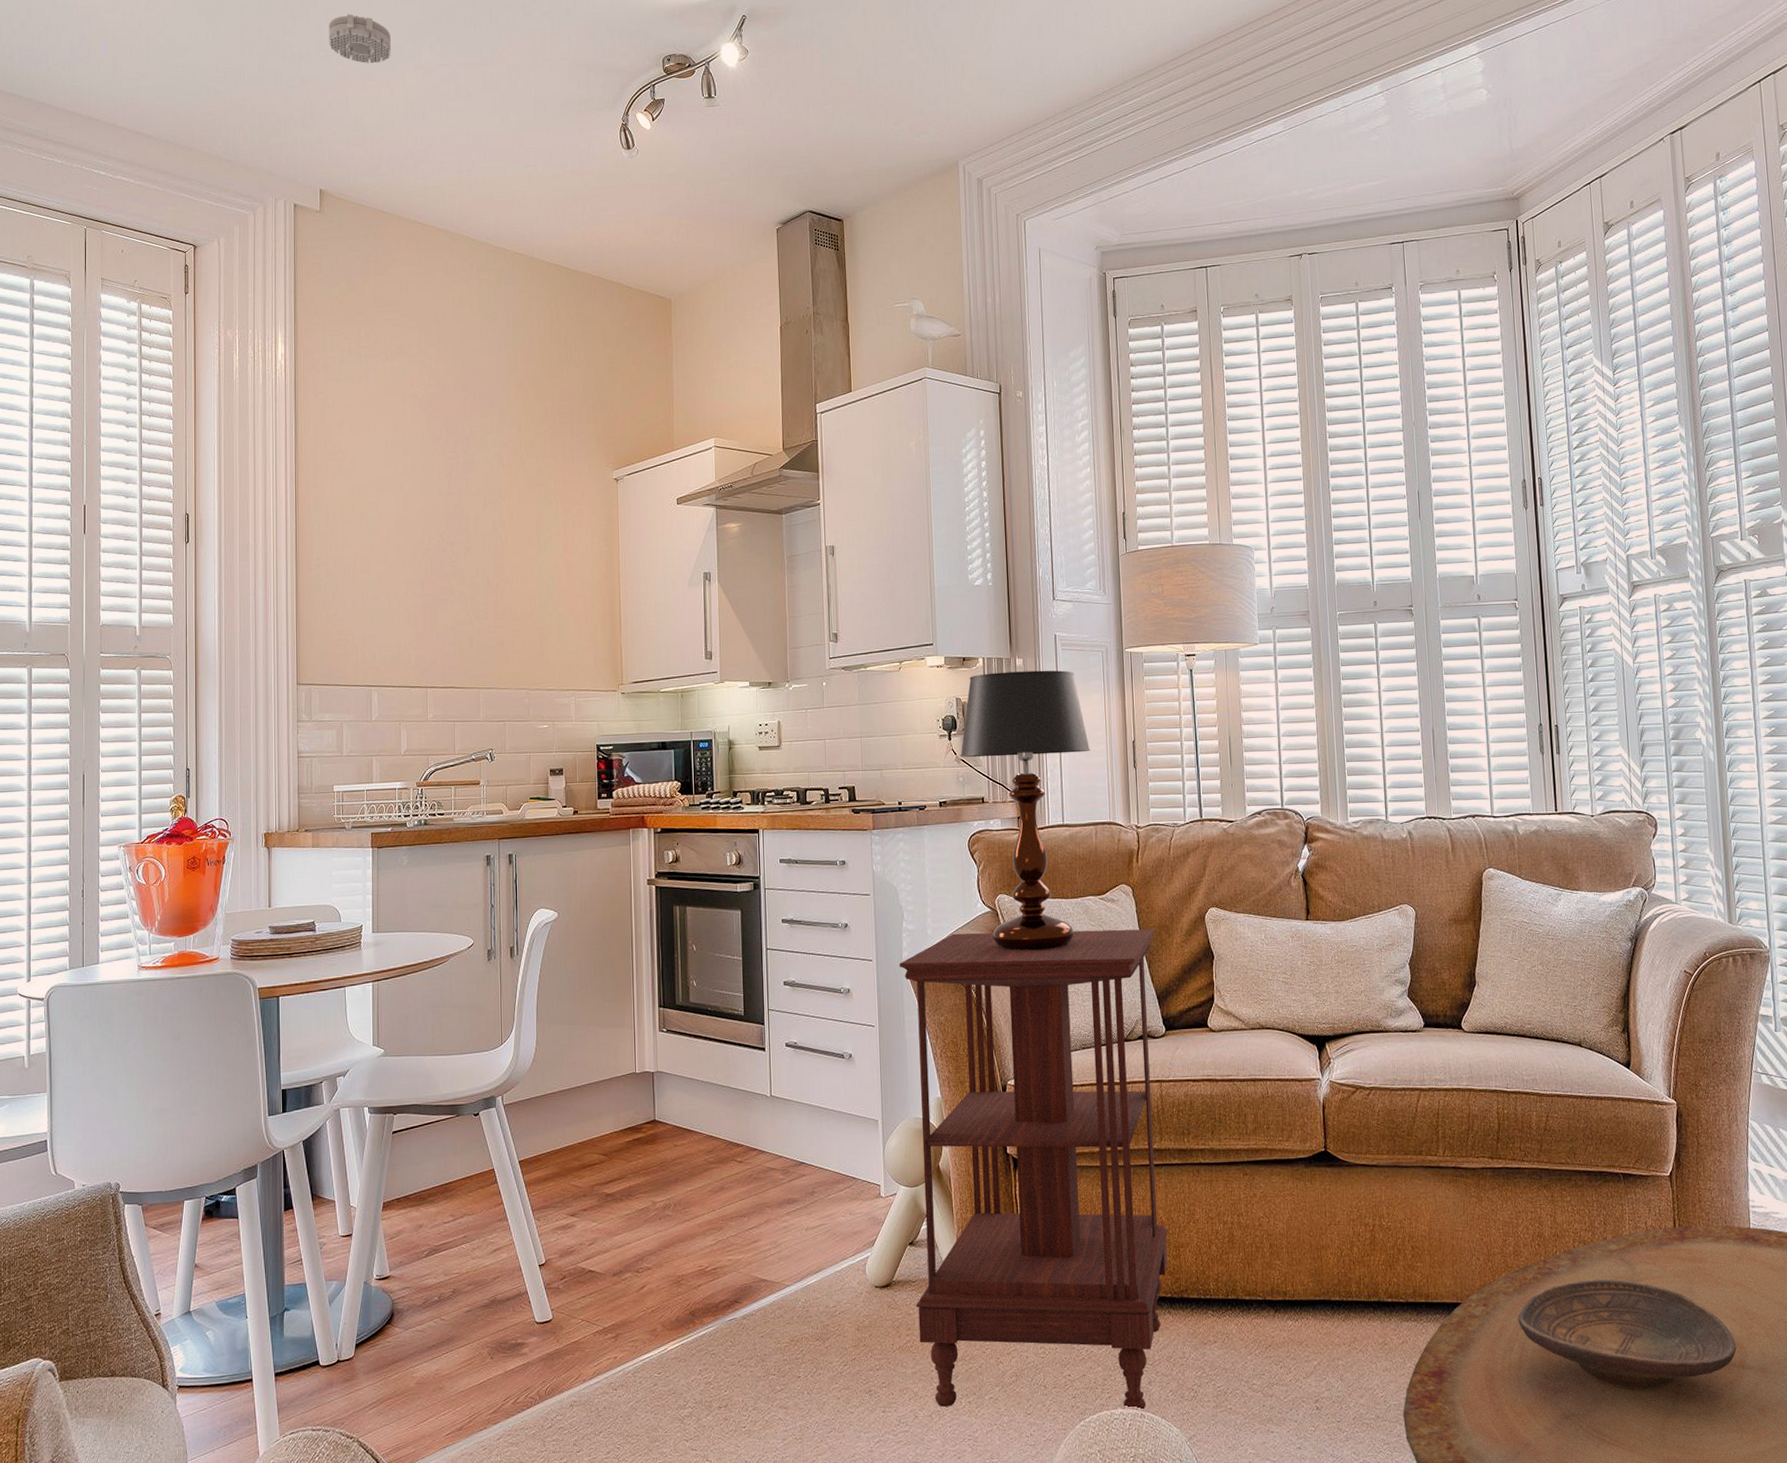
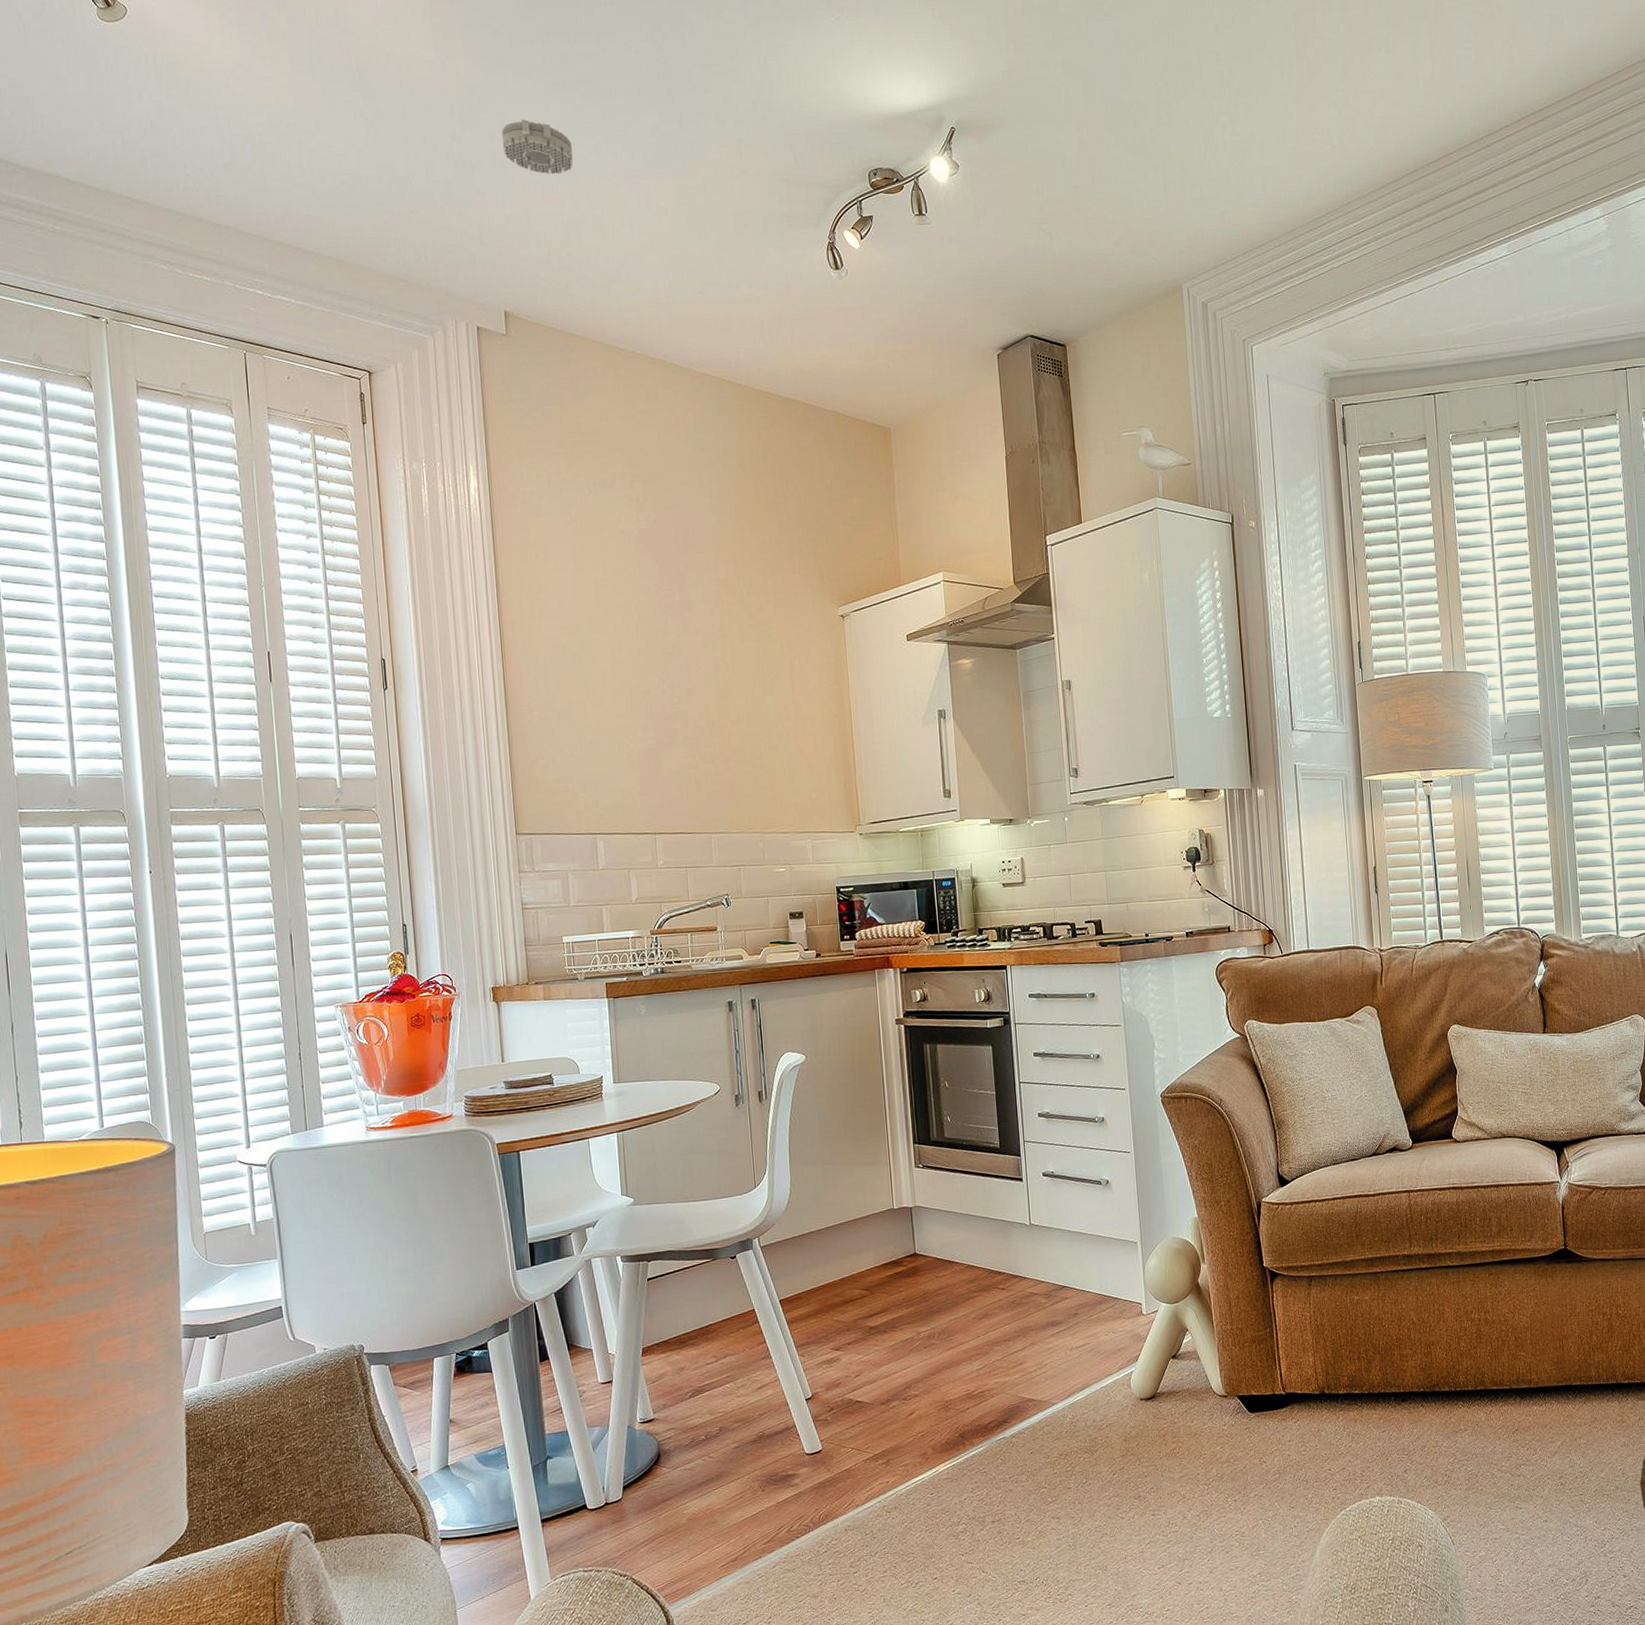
side table: present [899,929,1169,1411] -> none [1151,1047,1420,1507]
table lamp: present [960,670,1091,950] -> none [1205,799,1333,1073]

